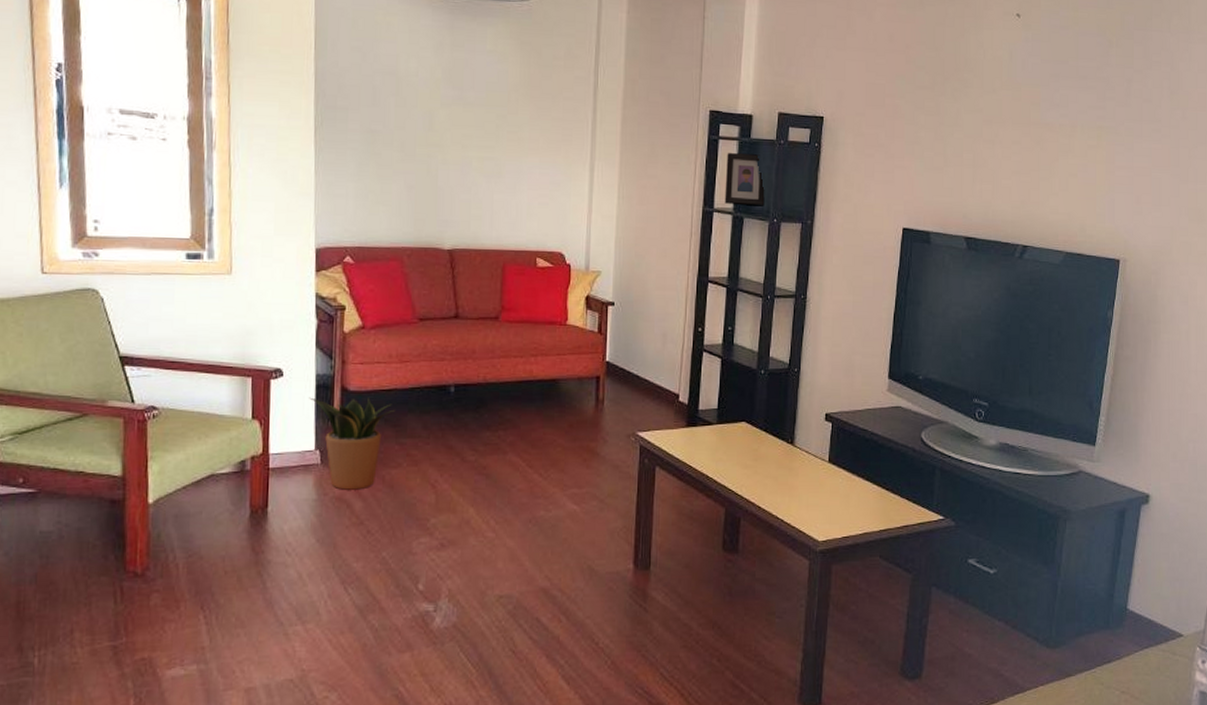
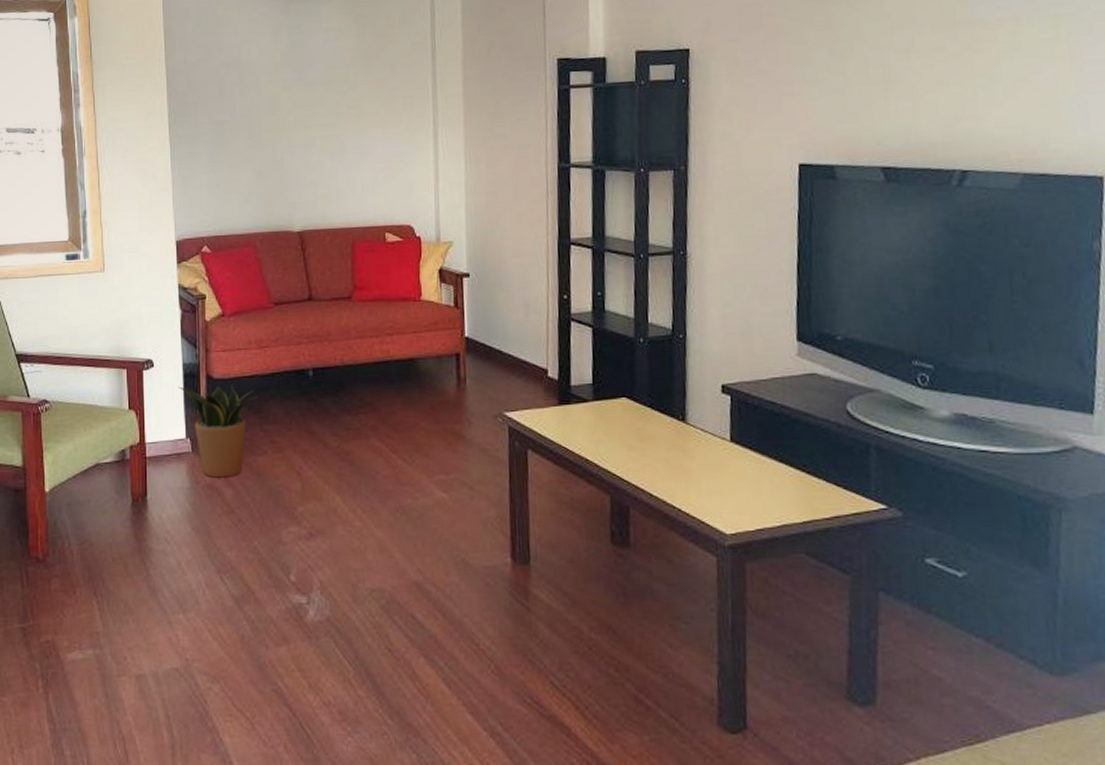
picture frame: present [724,152,765,206] -> none [580,99,628,158]

